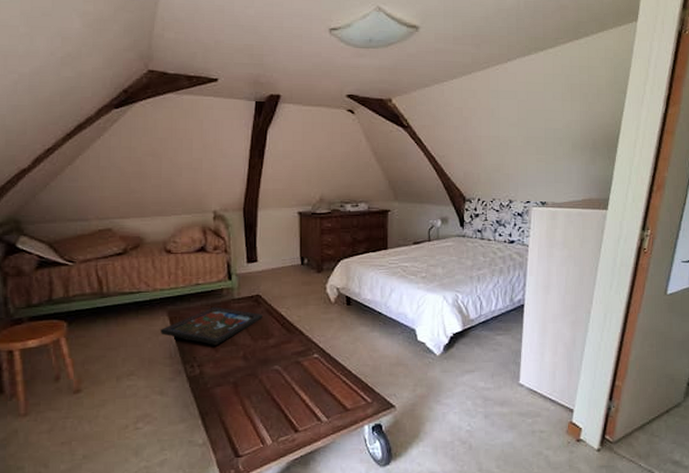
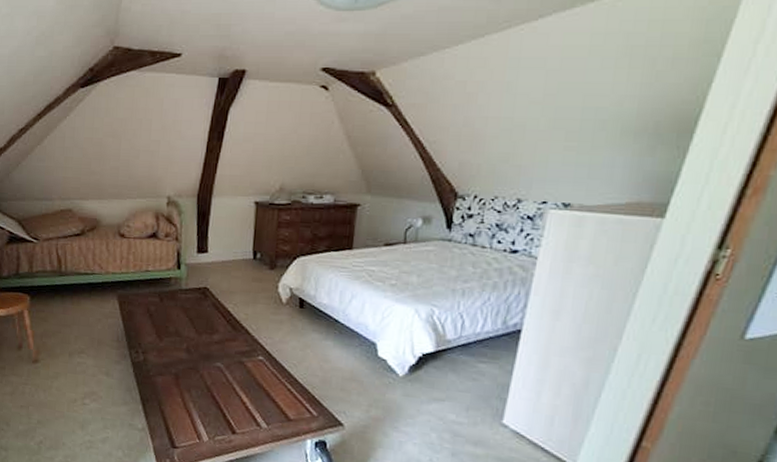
framed painting: present [160,306,263,345] -> none [110,295,209,334]

